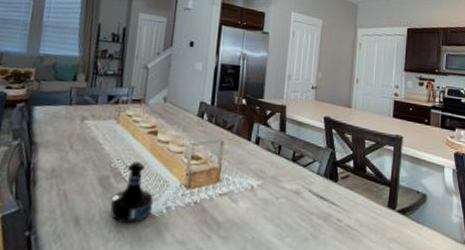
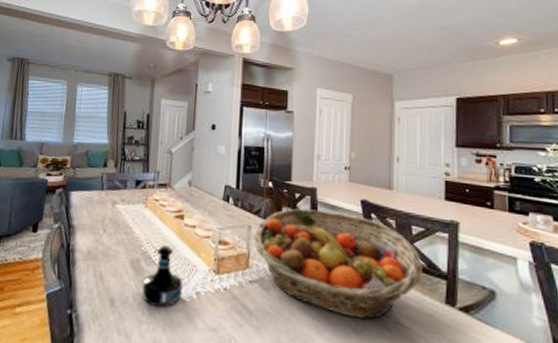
fruit basket: none [225,124,372,225] -> present [253,208,422,320]

